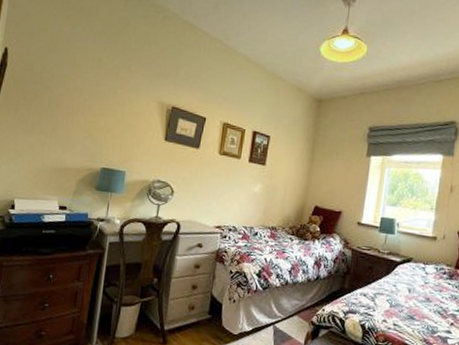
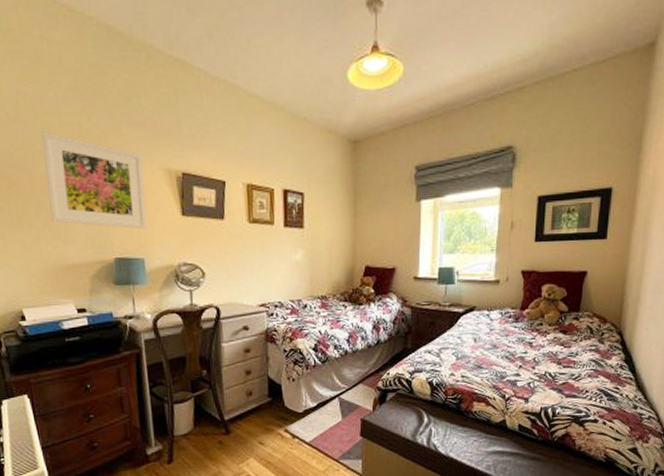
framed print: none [57,61,143,147] -> present [41,132,147,229]

